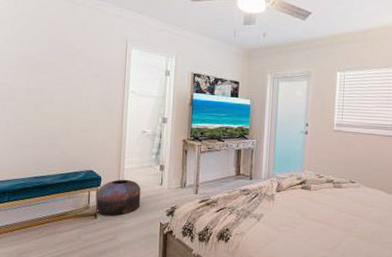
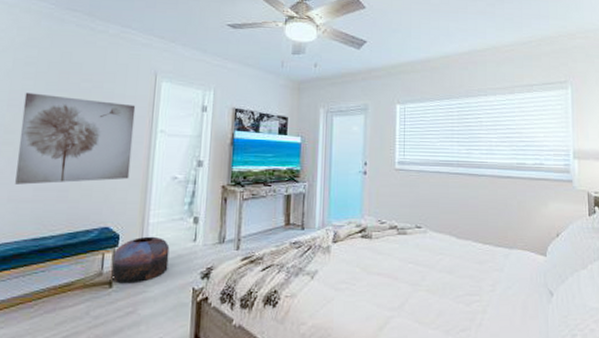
wall art: none [19,57,111,134] -> present [15,92,136,185]

